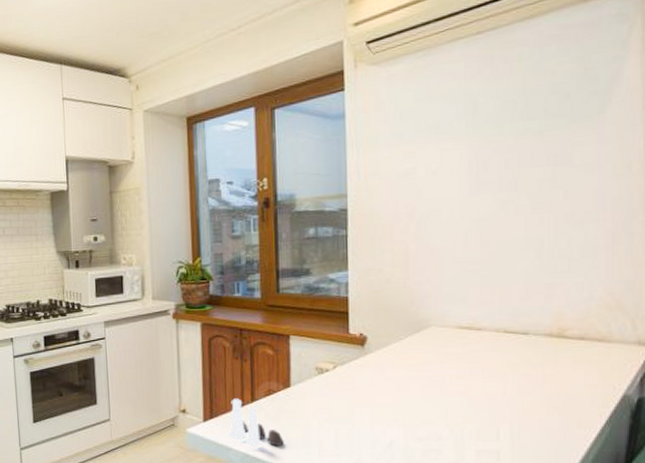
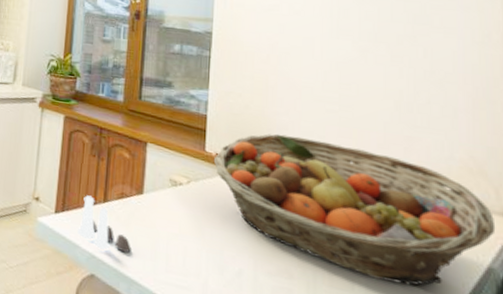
fruit basket: none [358,302,632,425] -> present [213,133,496,286]

